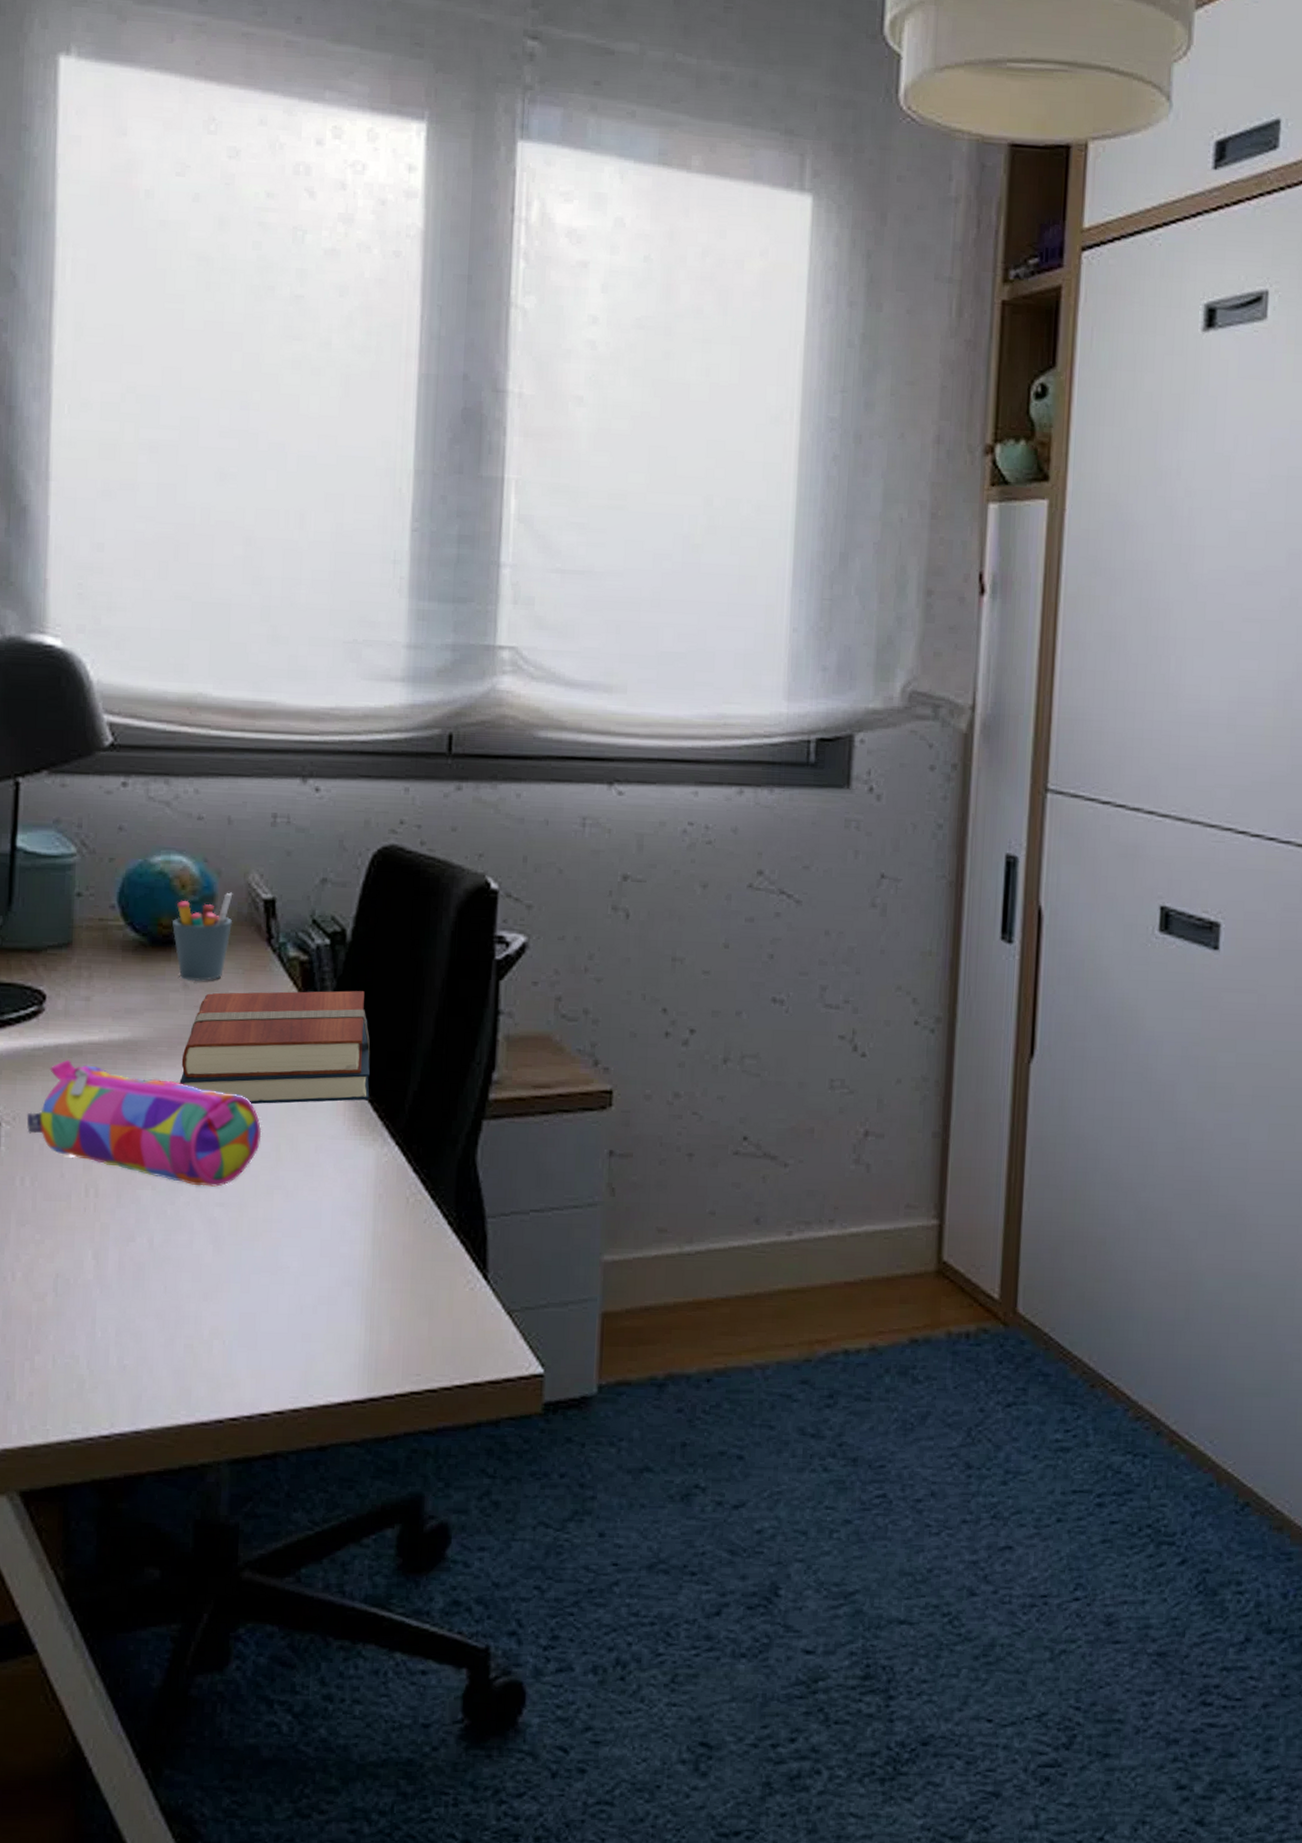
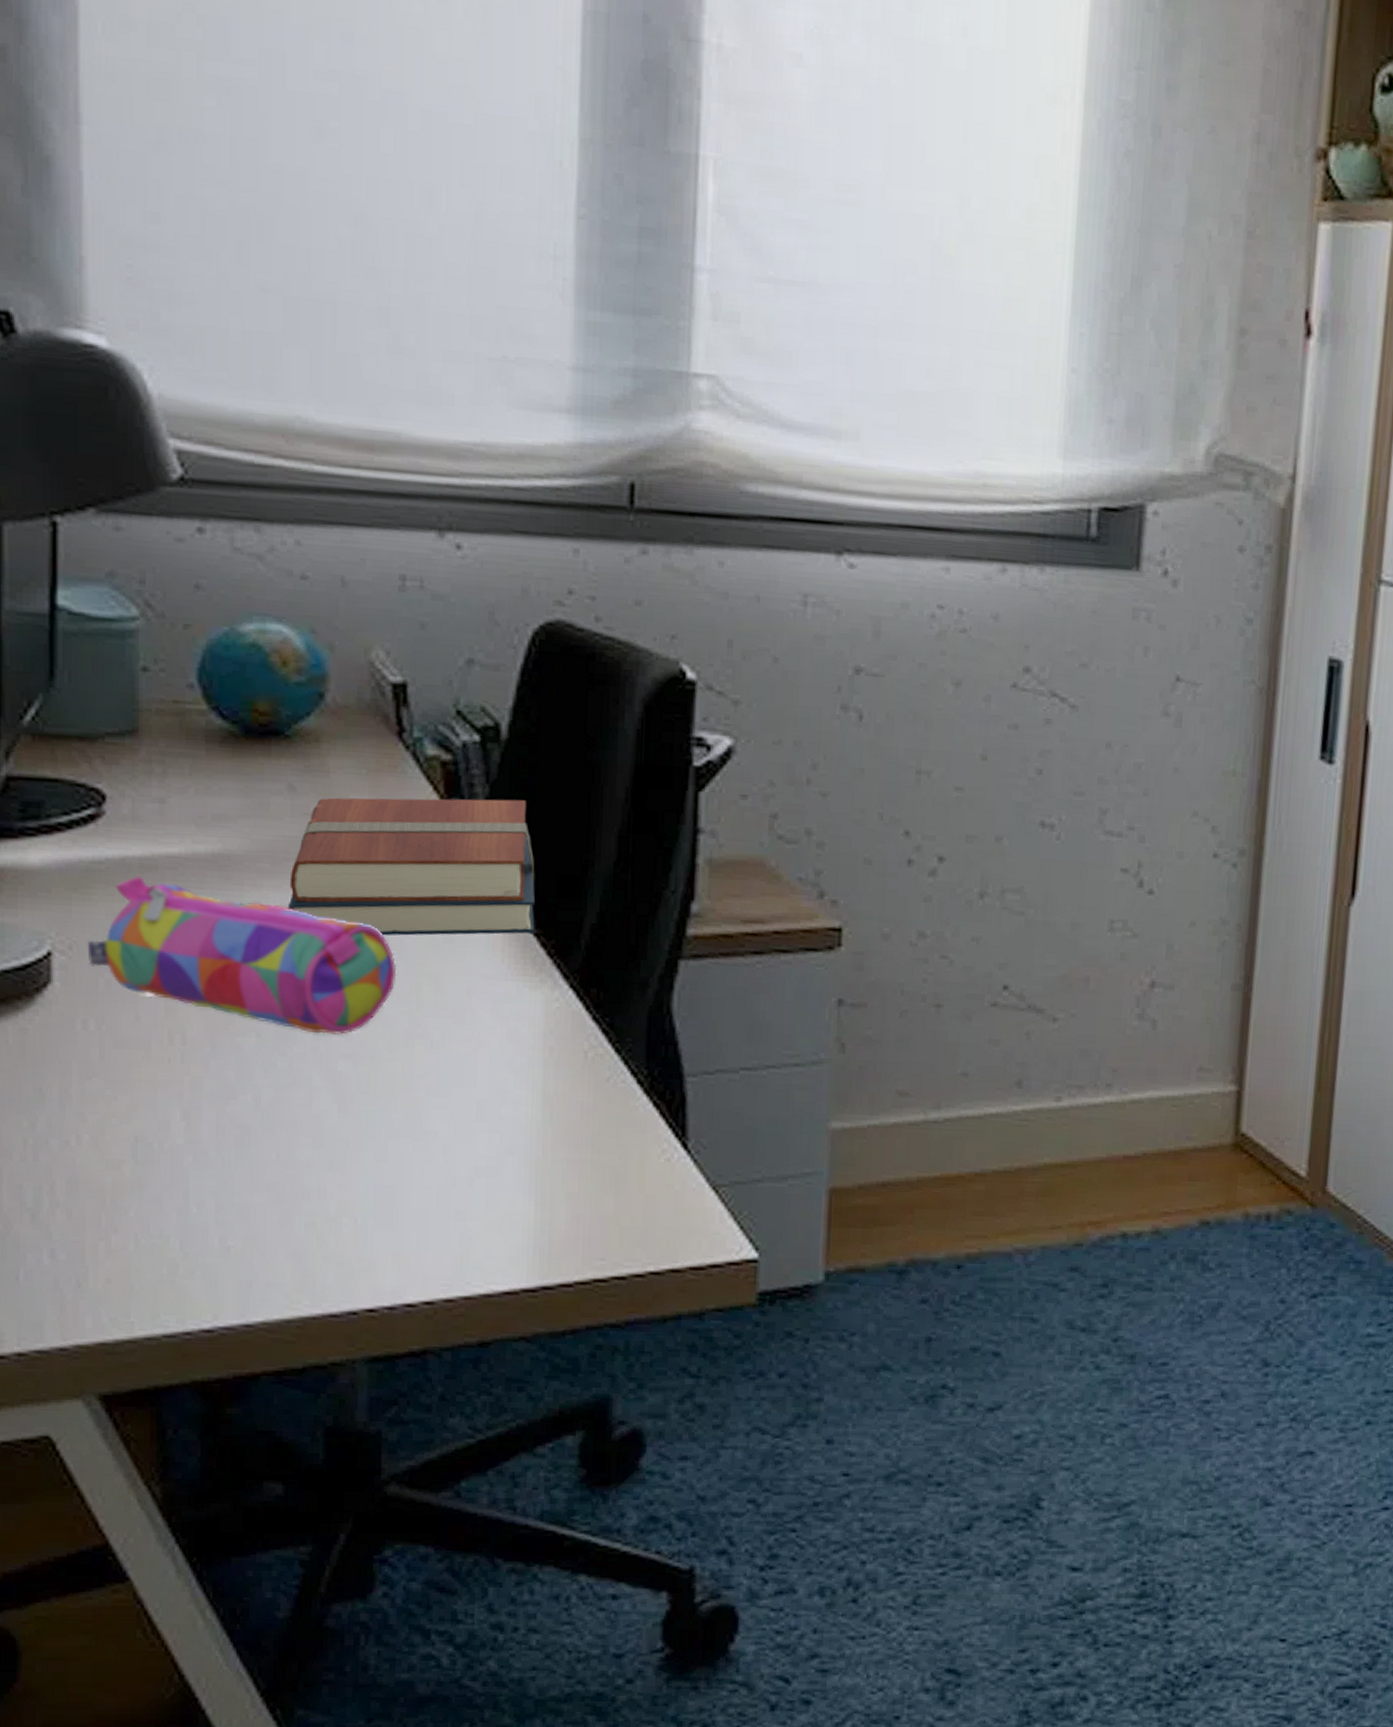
pen holder: present [172,892,233,982] -> none [272,672,352,784]

